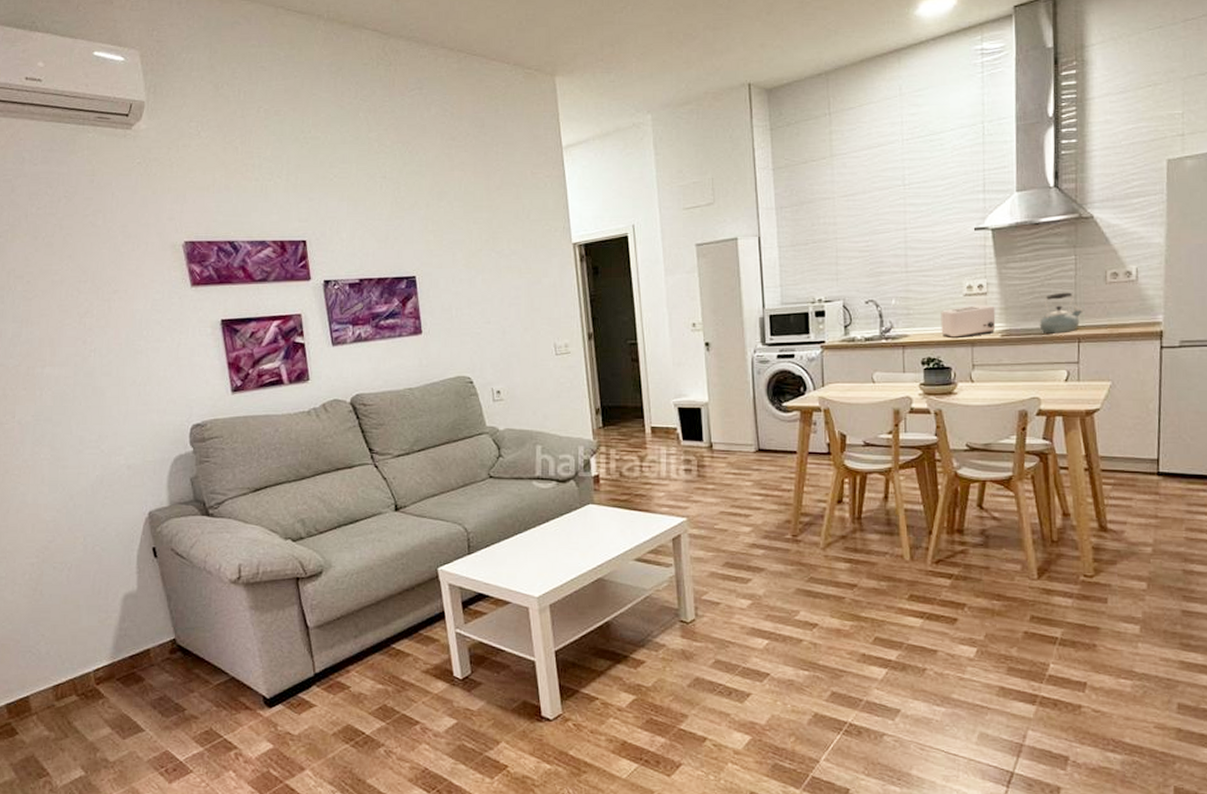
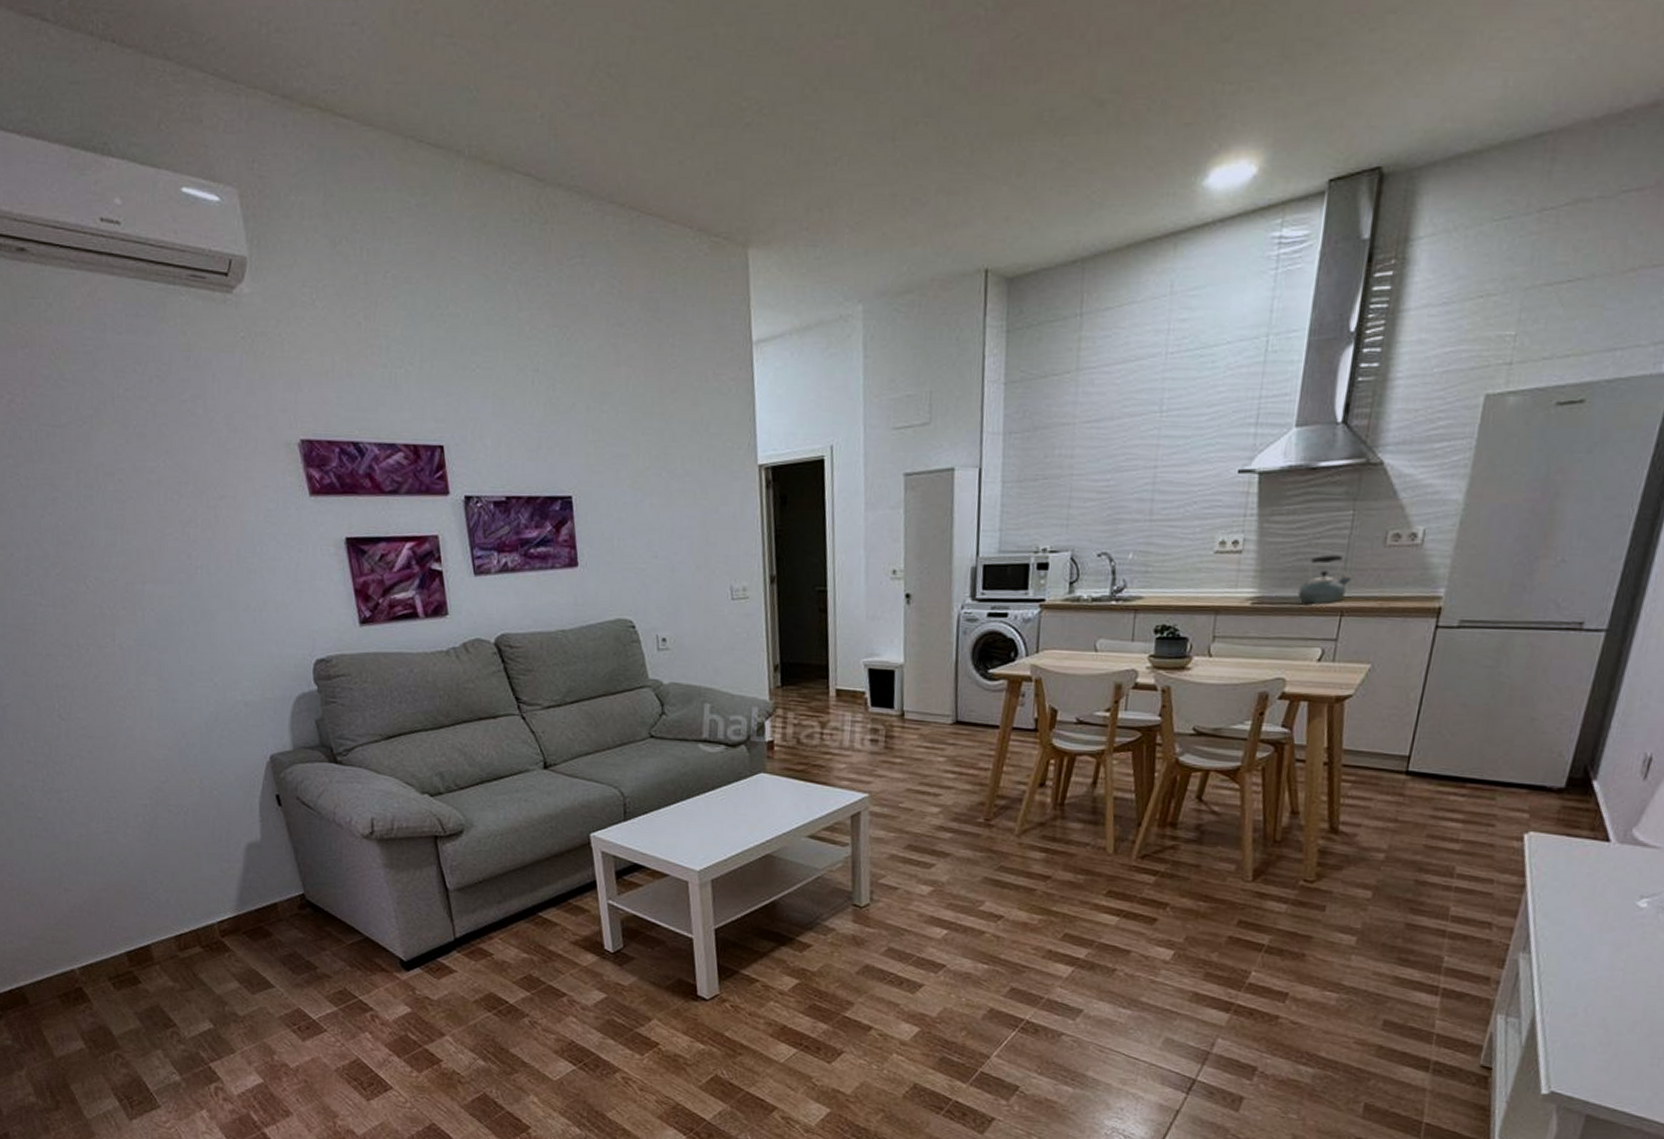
toaster: present [940,304,996,339] -> none [1181,564,1249,605]

